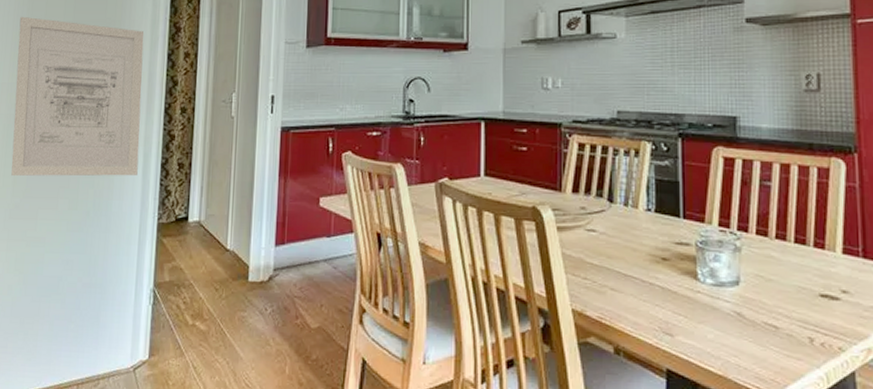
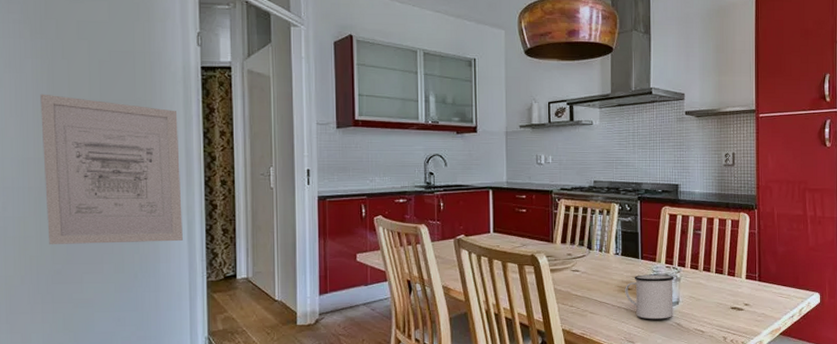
mug: none [660,240,732,305] -> present [625,274,674,320]

